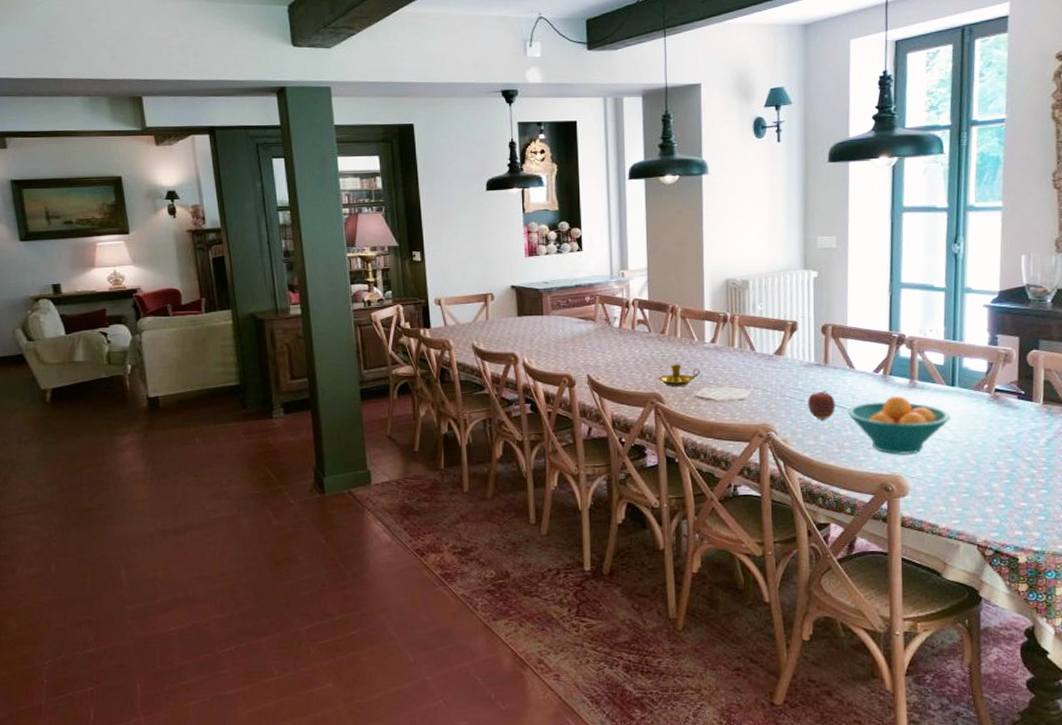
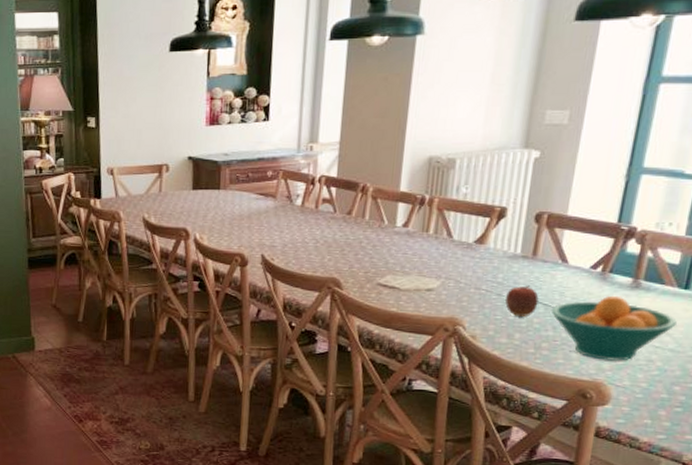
candlestick: present [656,364,701,386] -> none [336,248,387,272]

